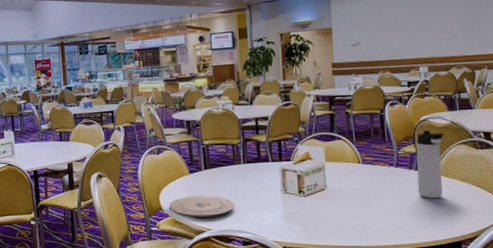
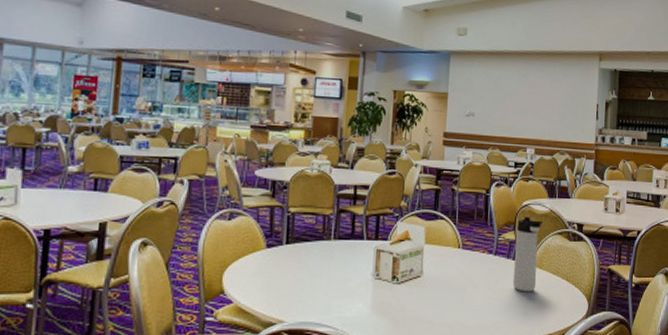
plate: present [169,195,234,218] -> none [234,277,316,305]

